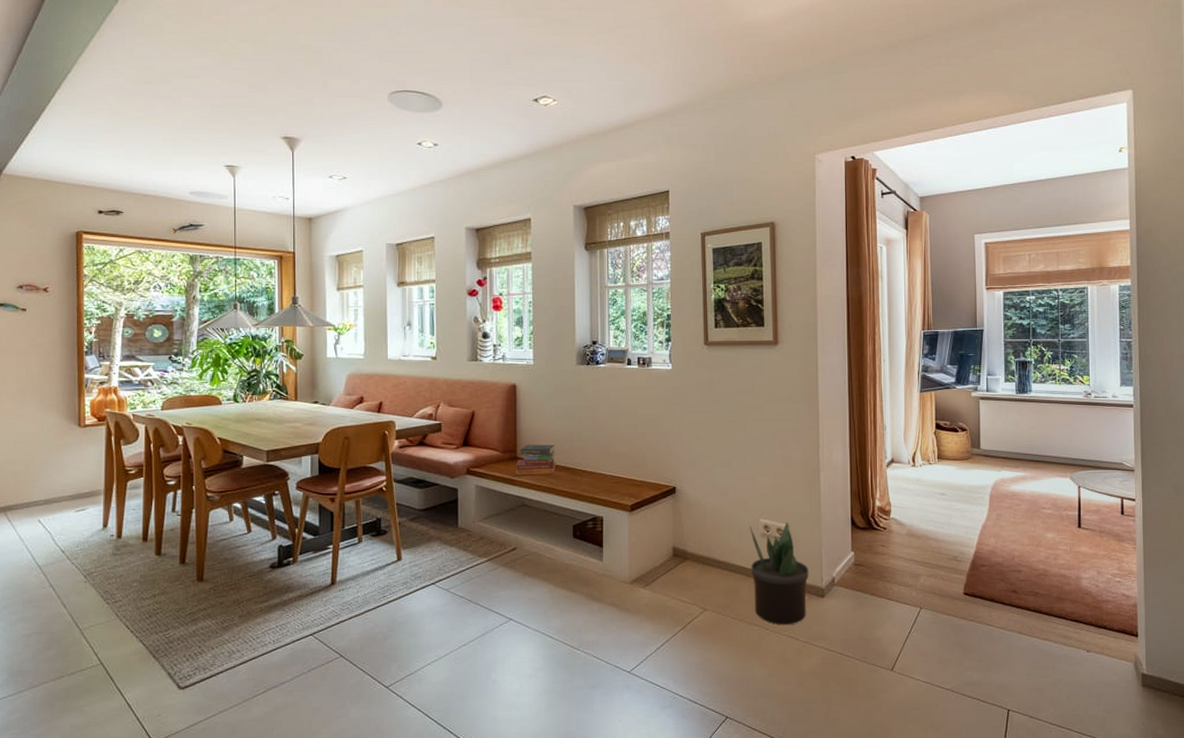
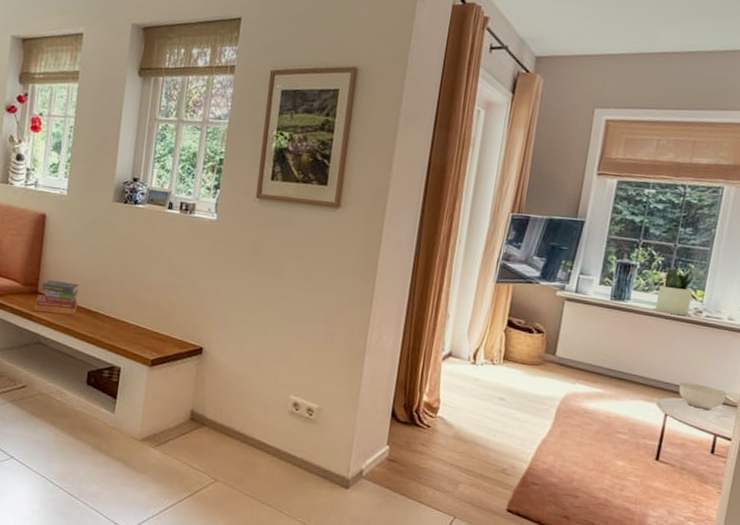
planter: present [749,522,809,624] -> none [270,400,336,511]
planter: none [1050,360,1083,400] -> present [651,268,696,317]
bowl: none [1085,456,1125,477] -> present [678,382,728,410]

